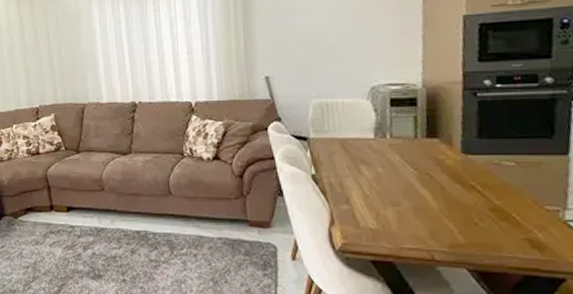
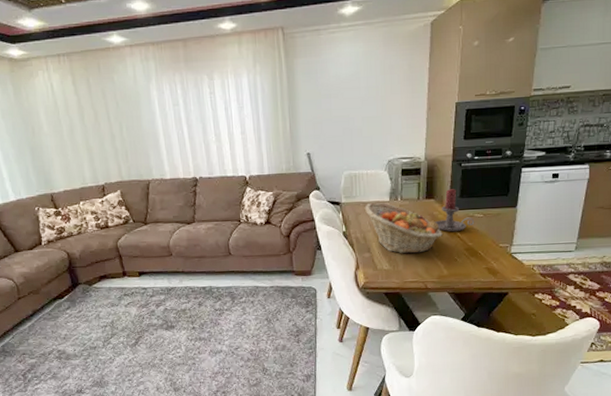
fruit basket: none [340,139,454,210] -> present [364,202,442,254]
candle holder: none [441,126,503,185] -> present [435,189,475,232]

